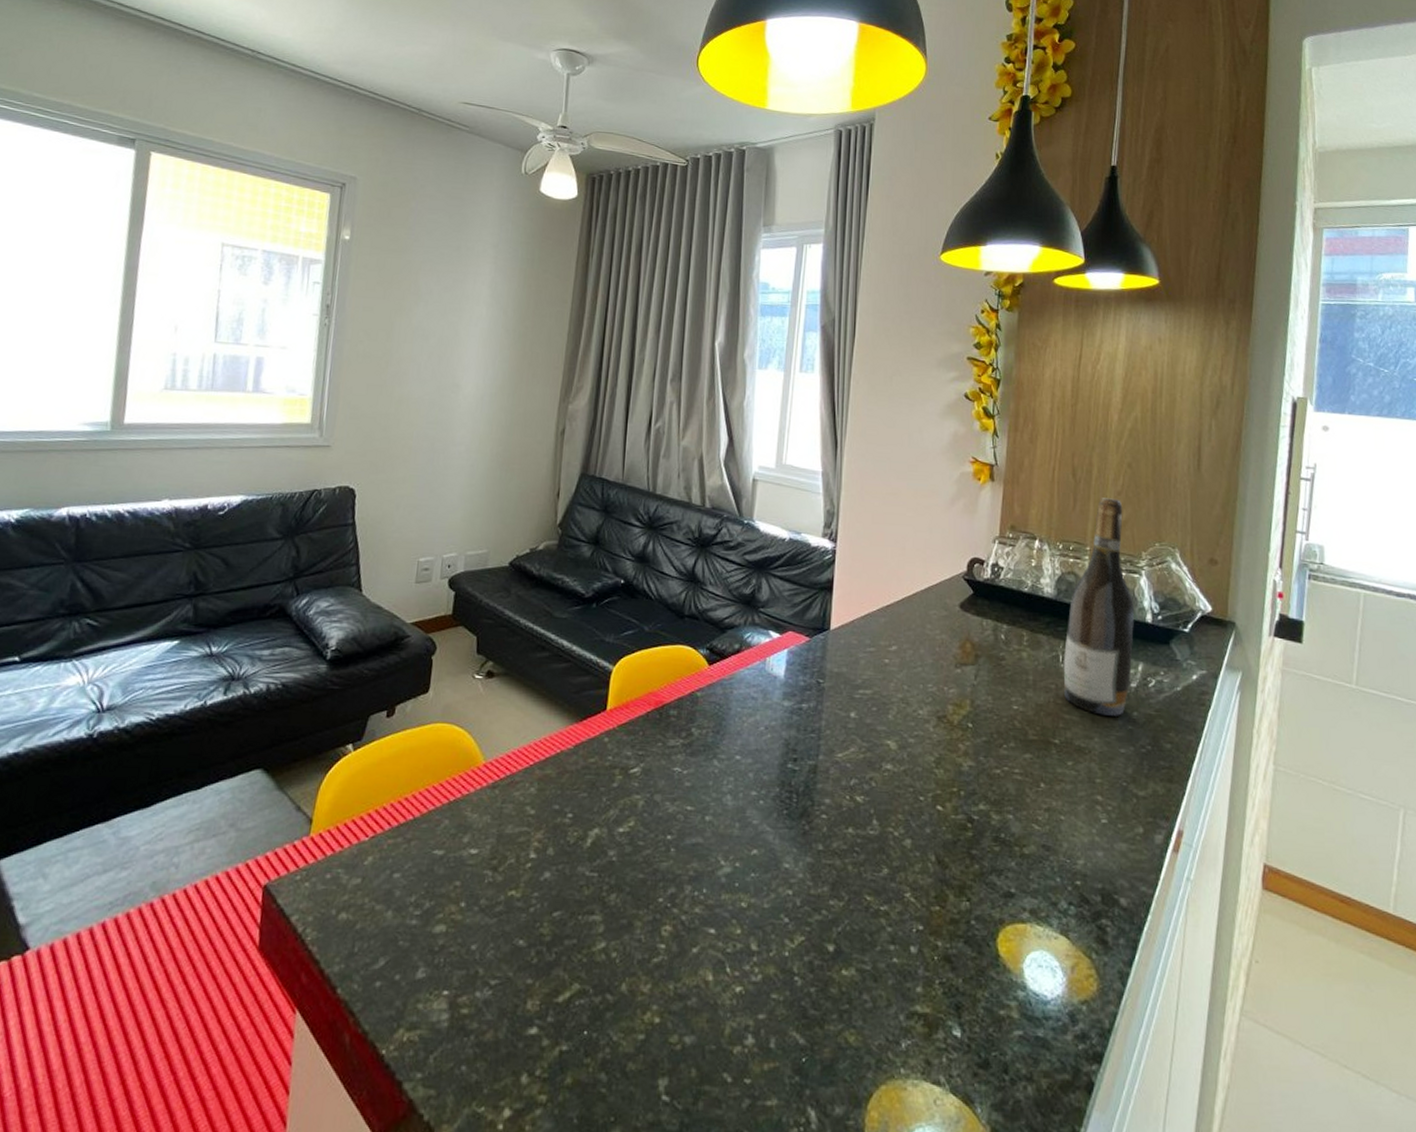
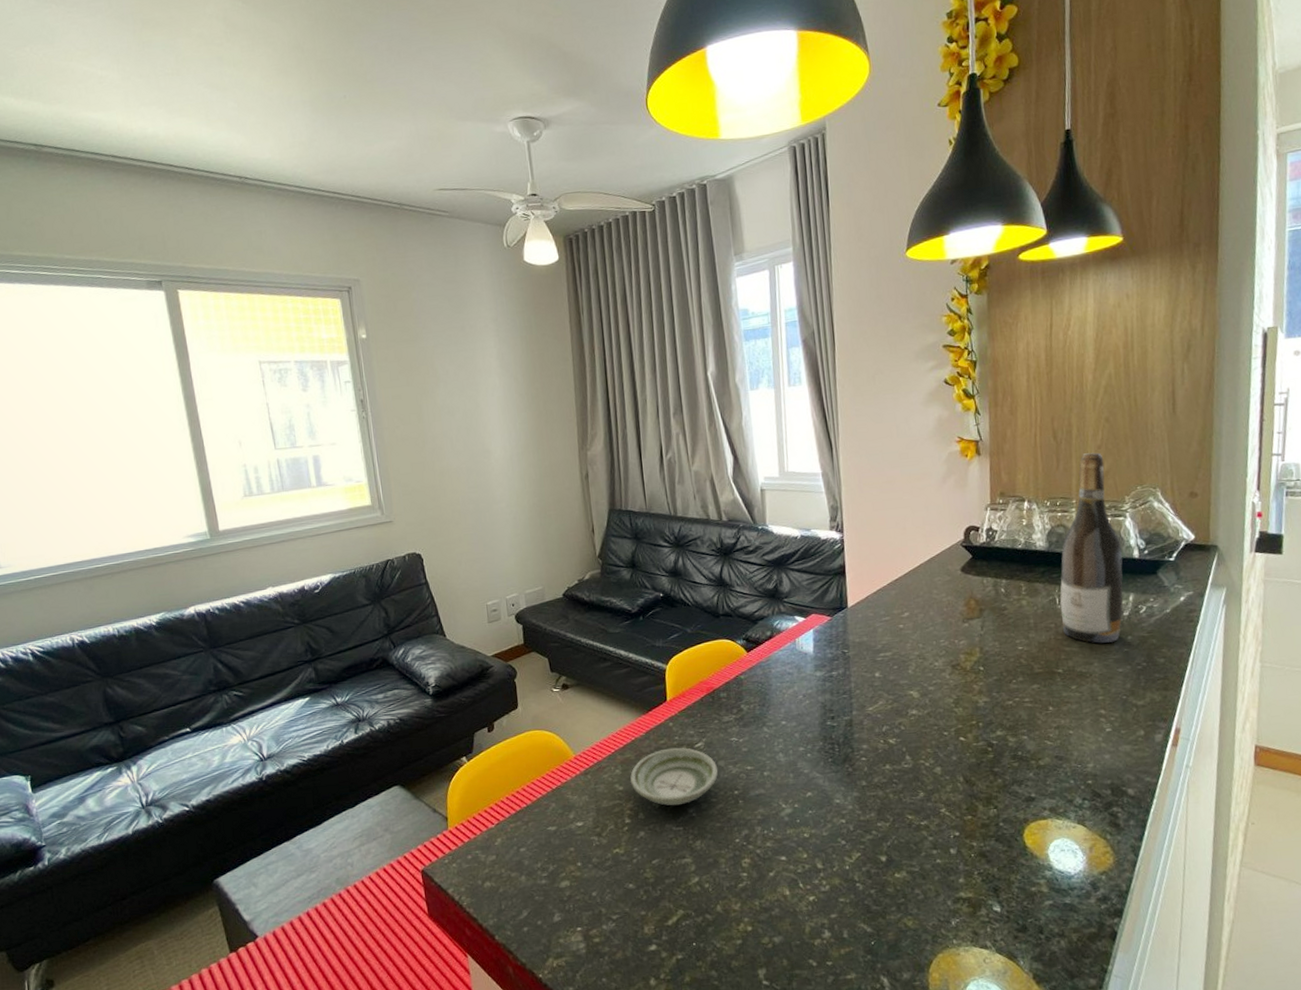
saucer: none [544,769,653,844] -> present [630,747,719,806]

